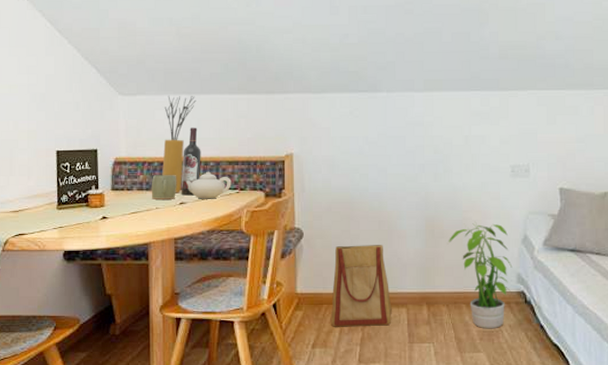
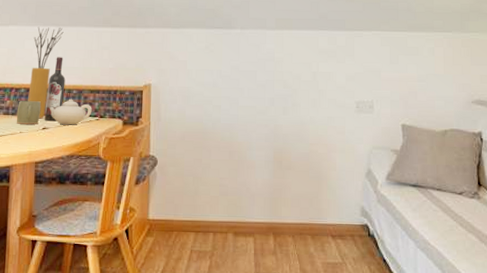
shopping bag: present [330,245,392,327] -> none [179,174,240,255]
potted plant: present [446,222,513,329] -> none [293,155,357,262]

